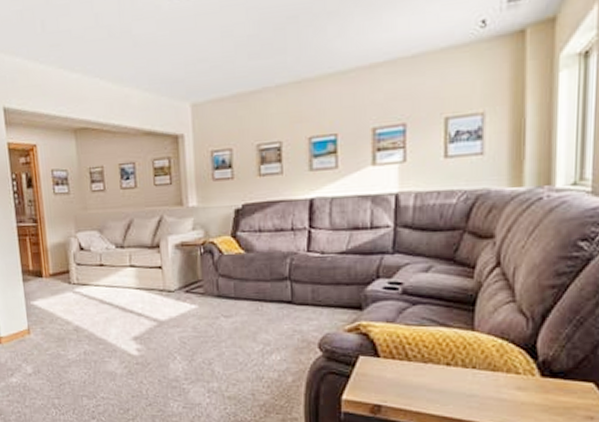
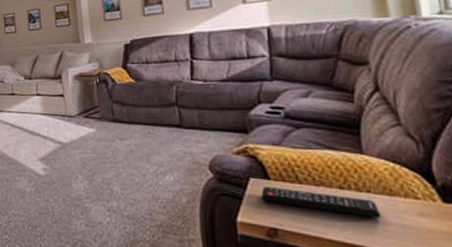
remote control: none [369,364,482,393] -> present [261,186,381,218]

